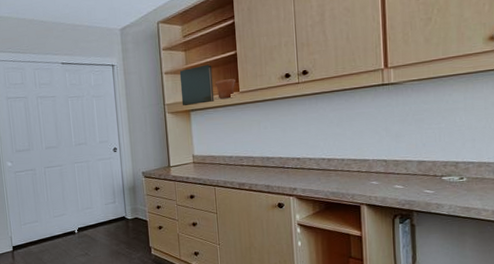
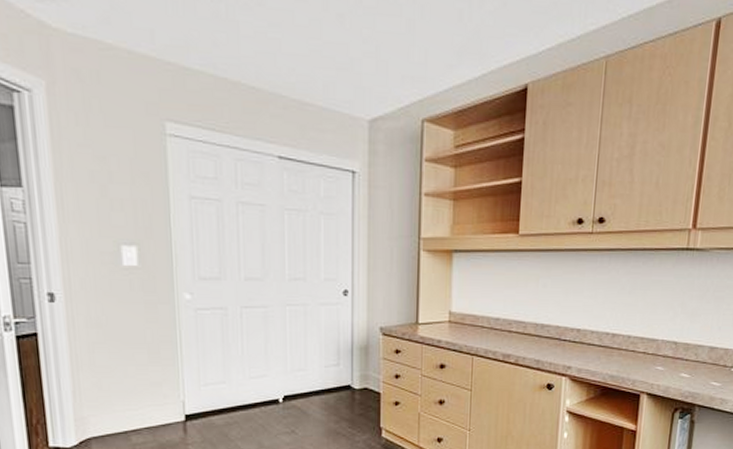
binder: present [179,64,215,106] -> none [443,190,488,244]
planter: present [214,78,235,100] -> none [489,213,516,242]

